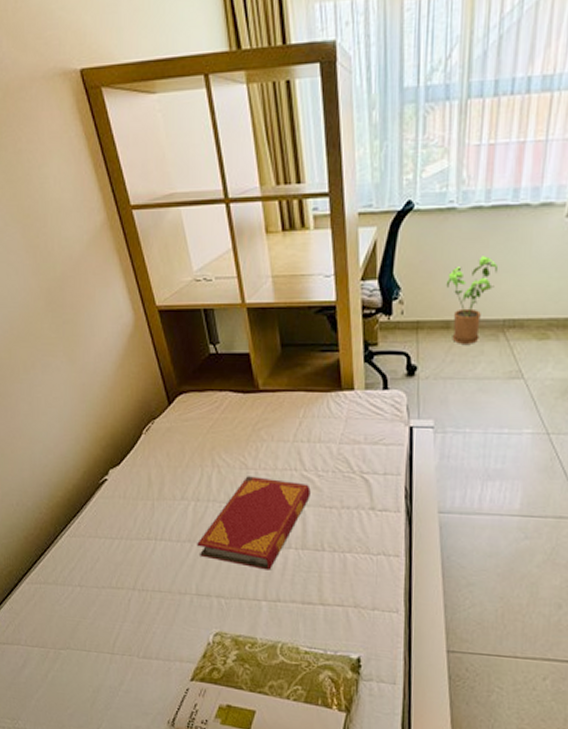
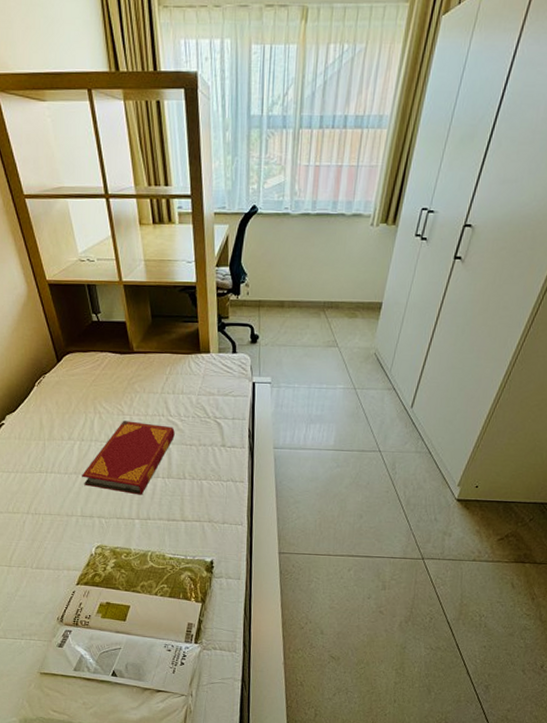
house plant: present [446,256,499,344] -> none [281,252,321,320]

